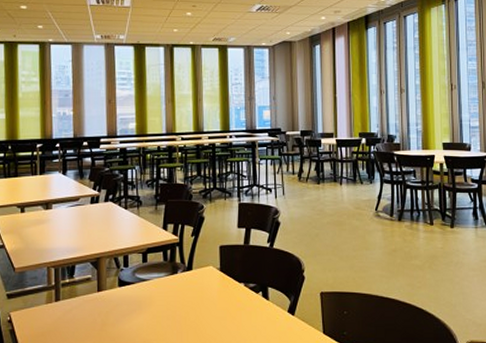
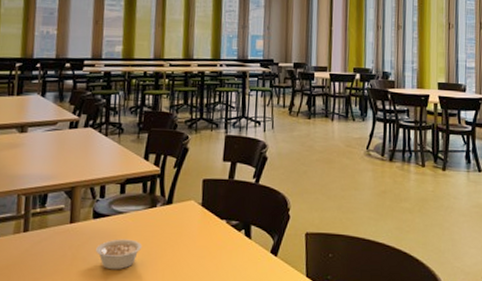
legume: none [123,304,167,334] -> present [96,239,143,270]

